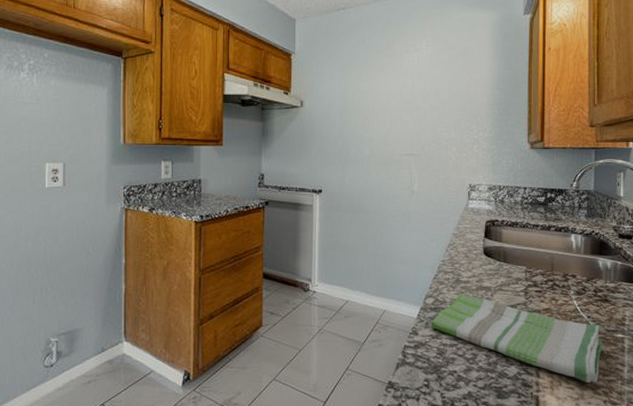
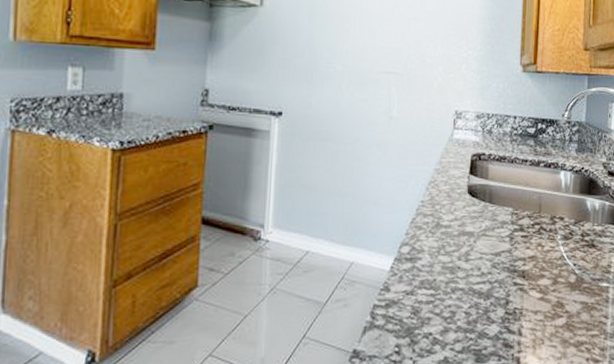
dish towel: present [431,294,603,383] -> none [406,240,588,339]

